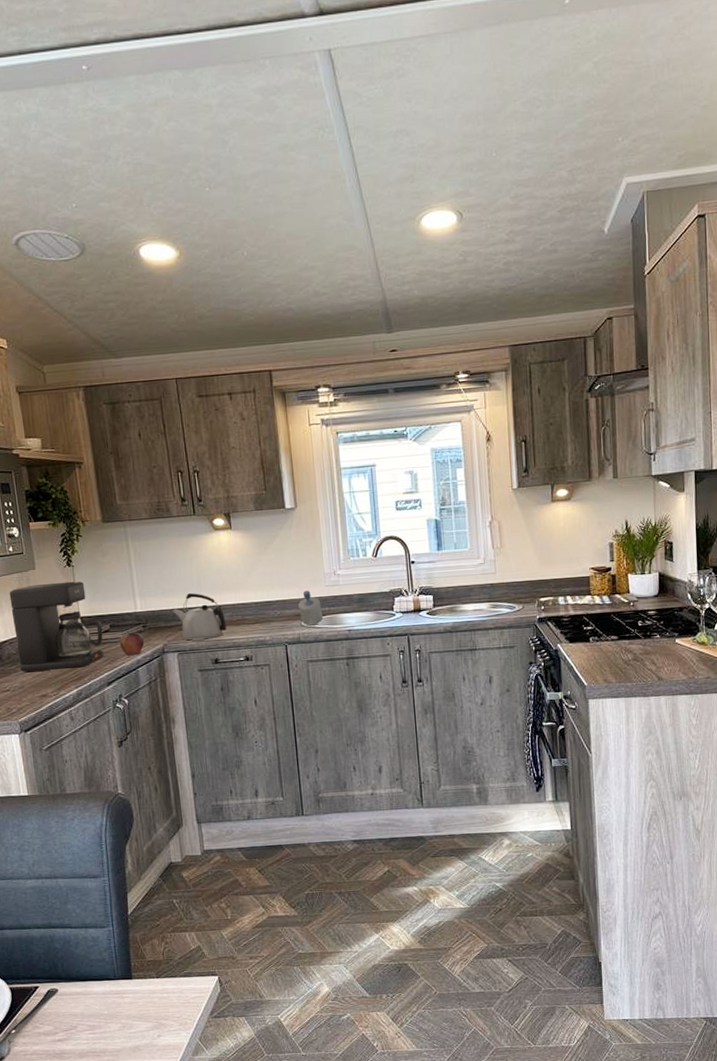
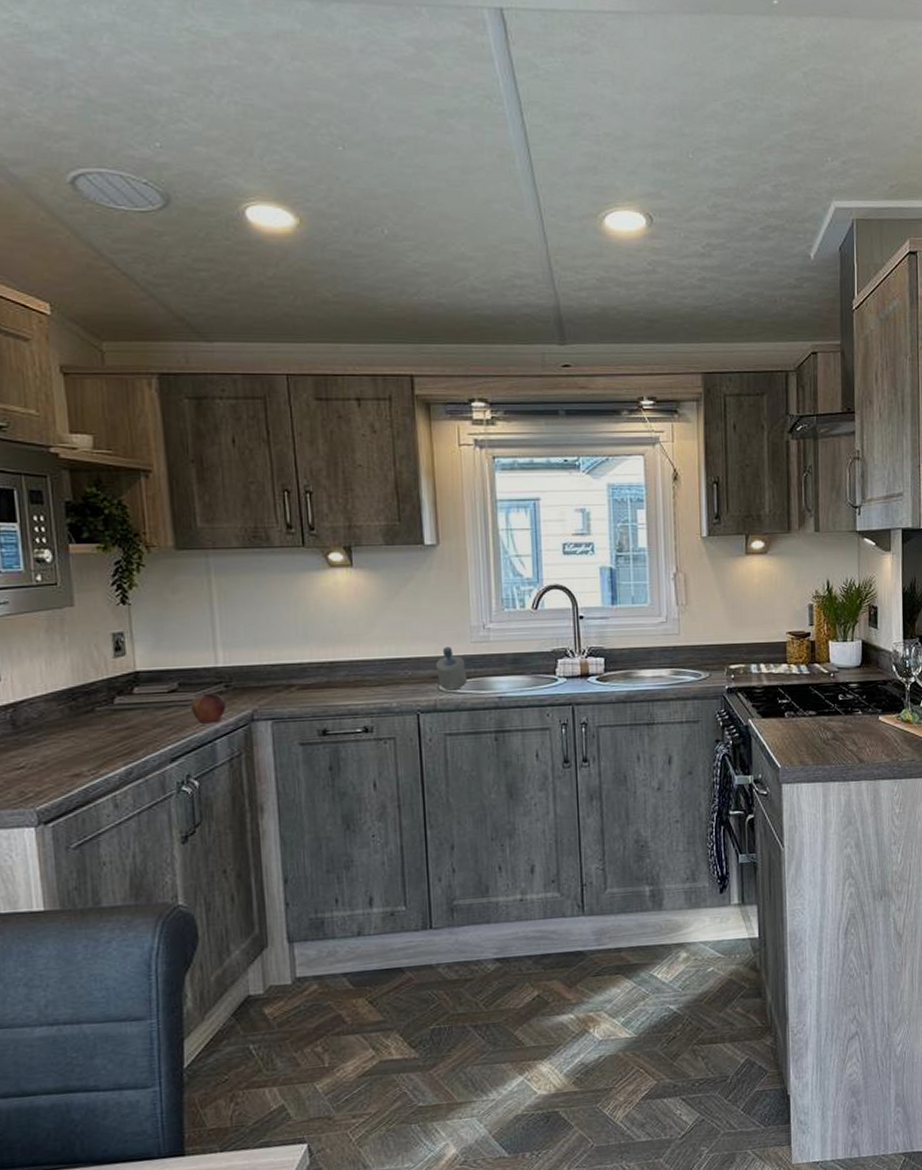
coffee maker: present [9,581,104,672] -> none [32,624,168,743]
kettle: present [172,593,227,642] -> none [267,645,340,707]

